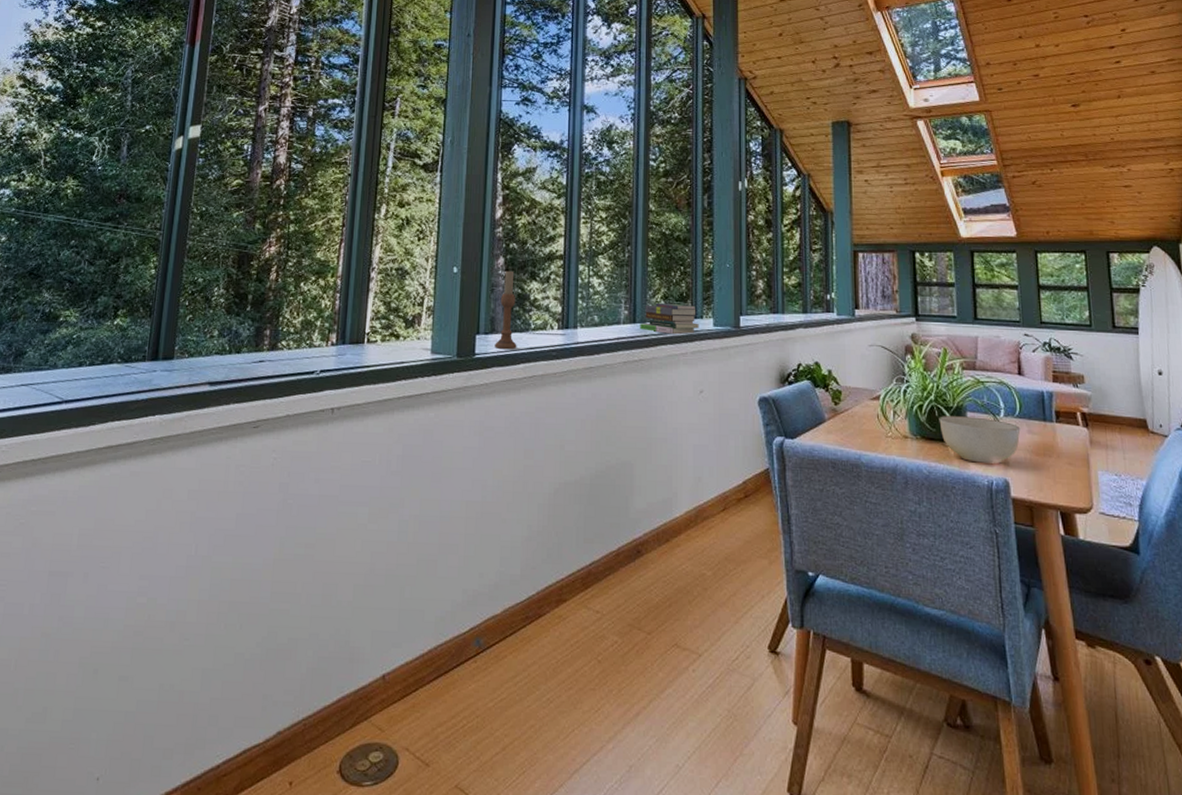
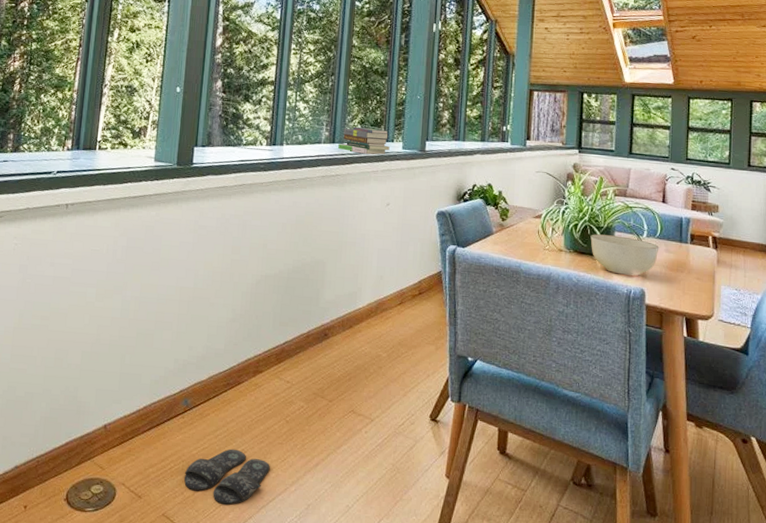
slippers: none [480,698,582,770] -> present [184,449,270,505]
candlestick: present [495,270,517,349] -> none [210,92,231,161]

